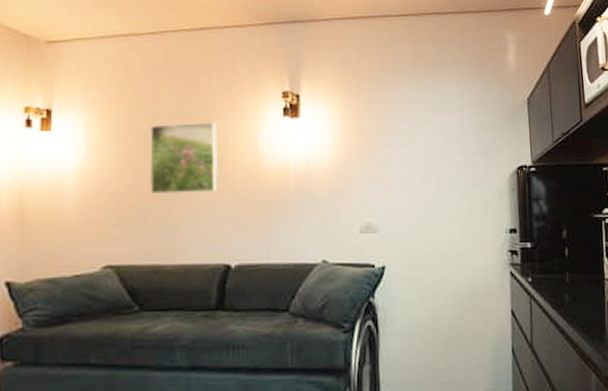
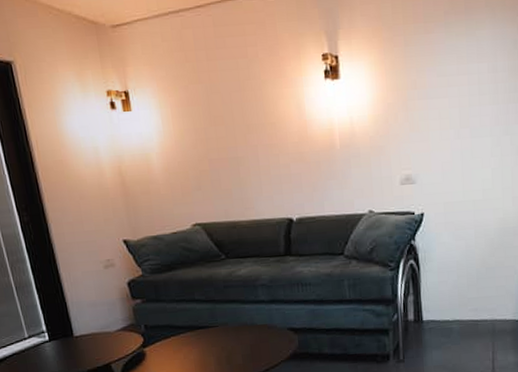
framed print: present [149,122,219,195] -> none [211,90,274,162]

